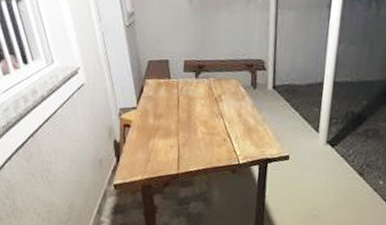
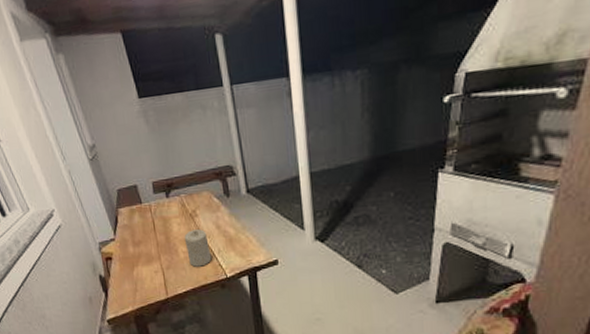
candle: none [205,113,229,149] -> present [184,229,212,267]

